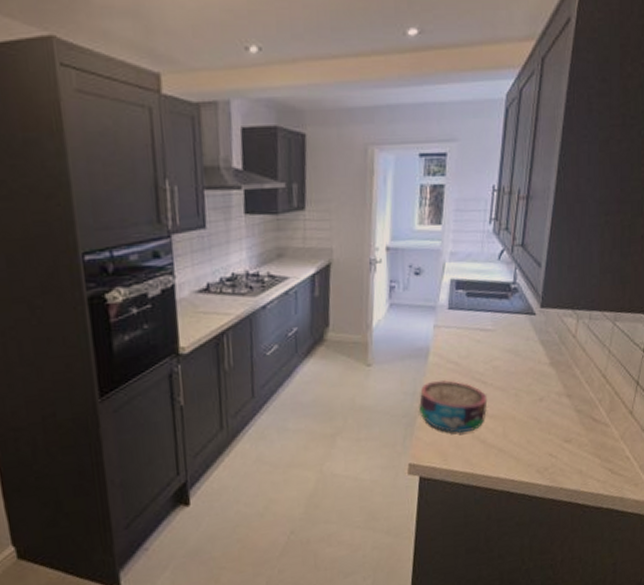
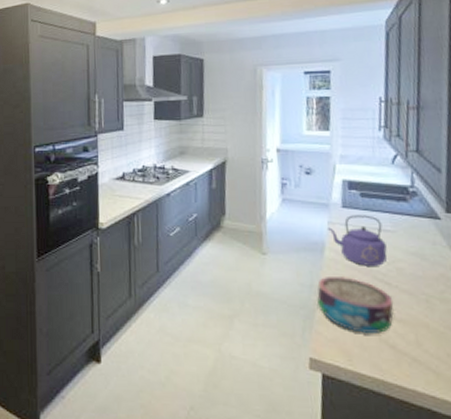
kettle: none [432,315,486,368] -> present [327,215,387,266]

